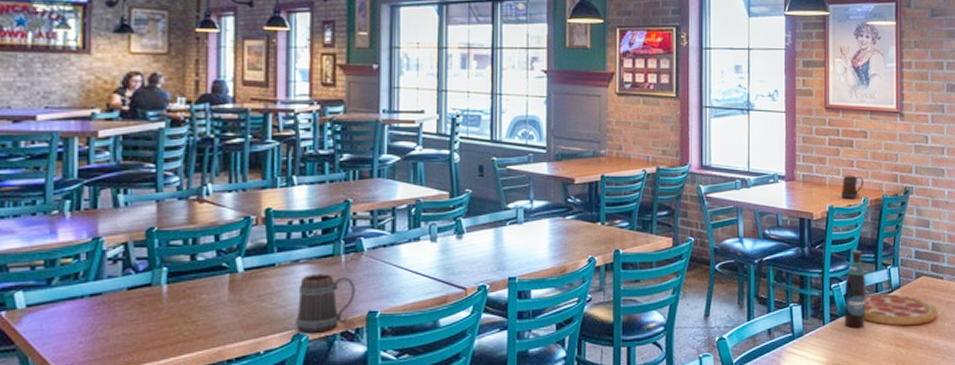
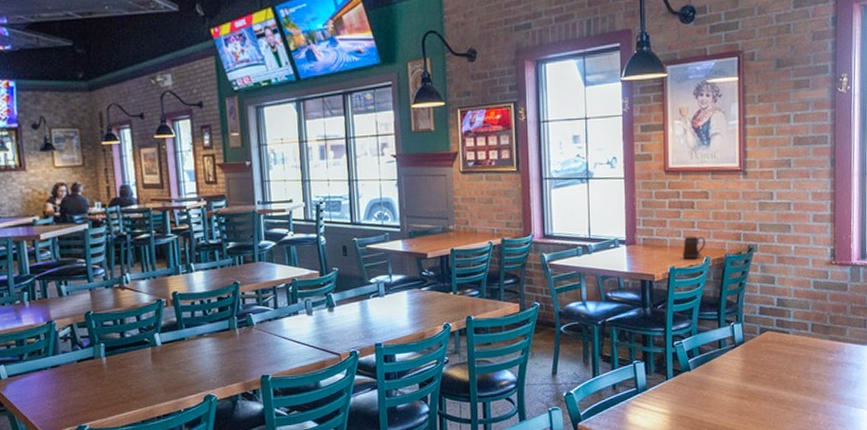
beer mug: present [296,274,355,333] -> none [204,345,250,394]
bottle: present [844,250,866,327] -> none [687,308,709,382]
pizza: present [863,294,937,326] -> none [707,349,783,379]

